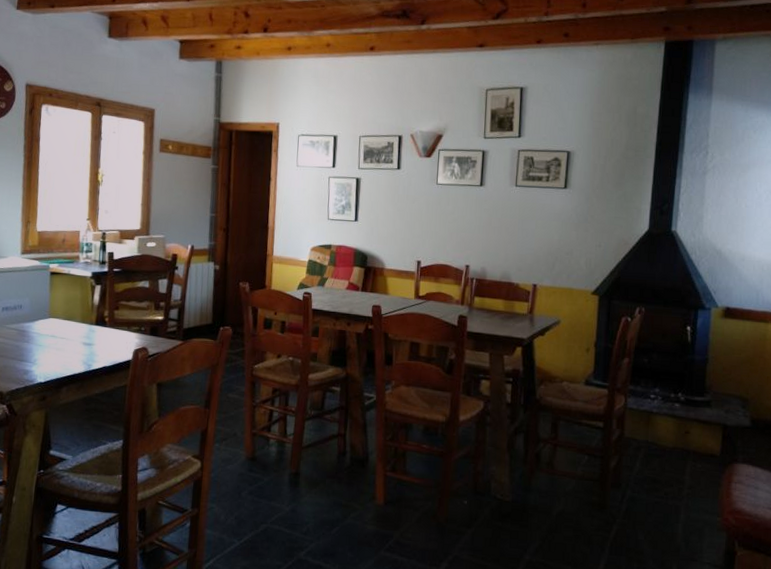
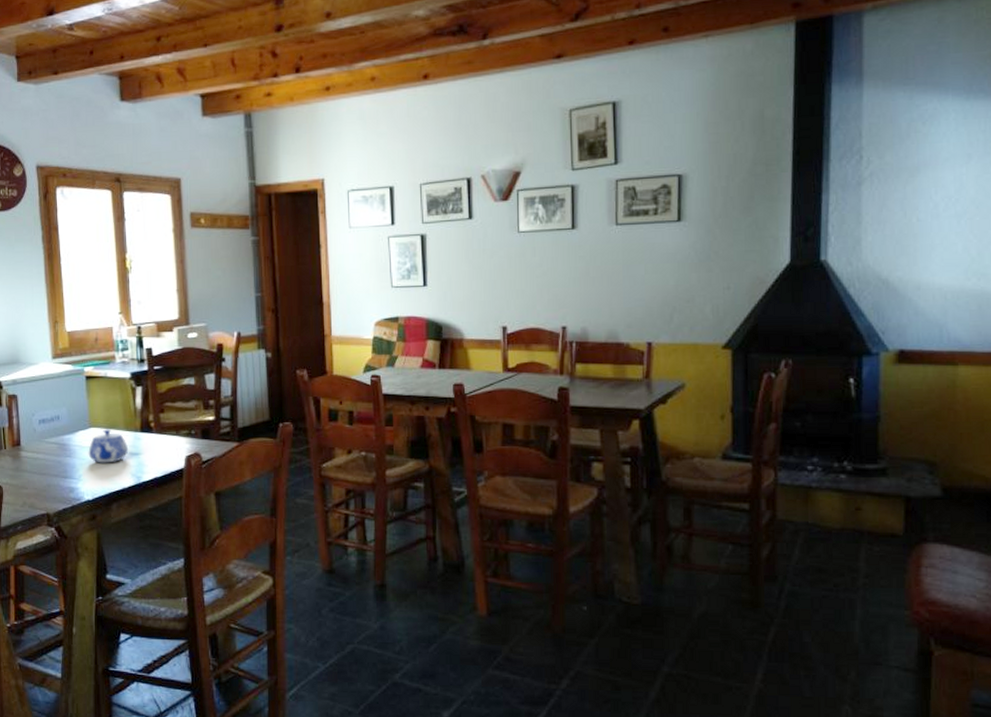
teapot: none [45,320,83,351] -> present [88,429,129,463]

